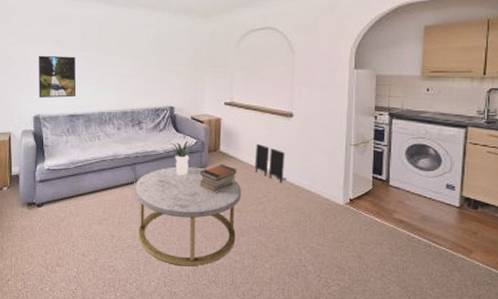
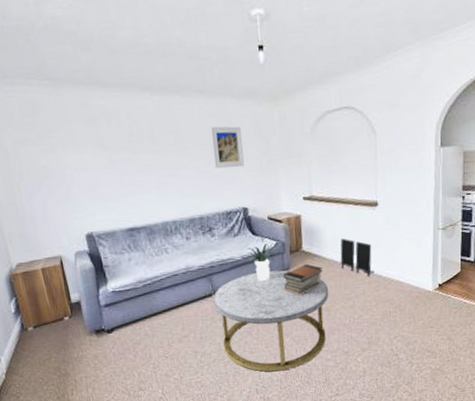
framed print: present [39,55,77,98] -> none [79,160,133,213]
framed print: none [148,35,175,71] -> present [210,126,244,168]

